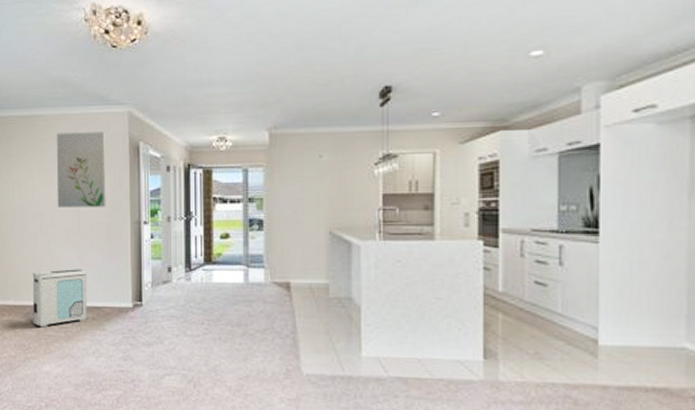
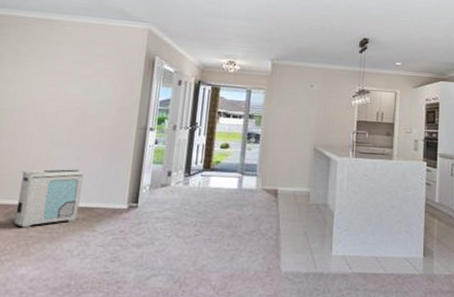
wall art: present [56,131,106,207] -> none [62,39,123,112]

